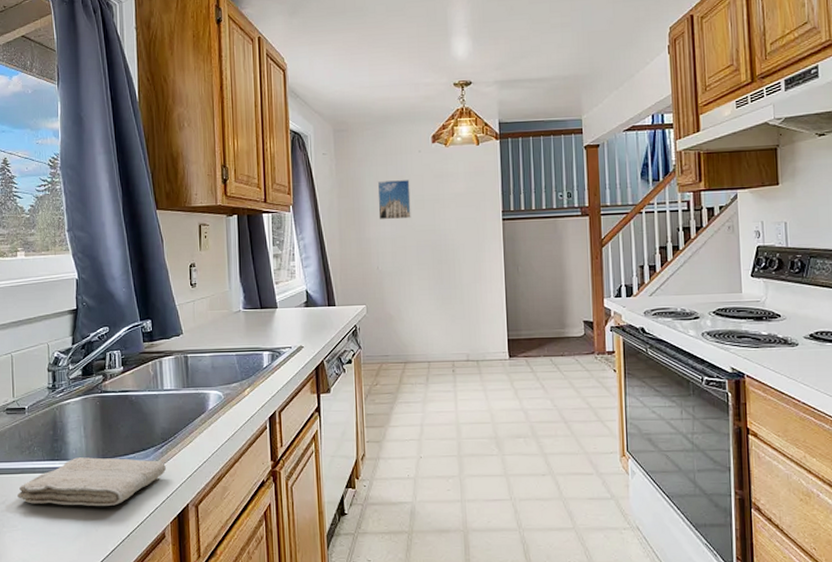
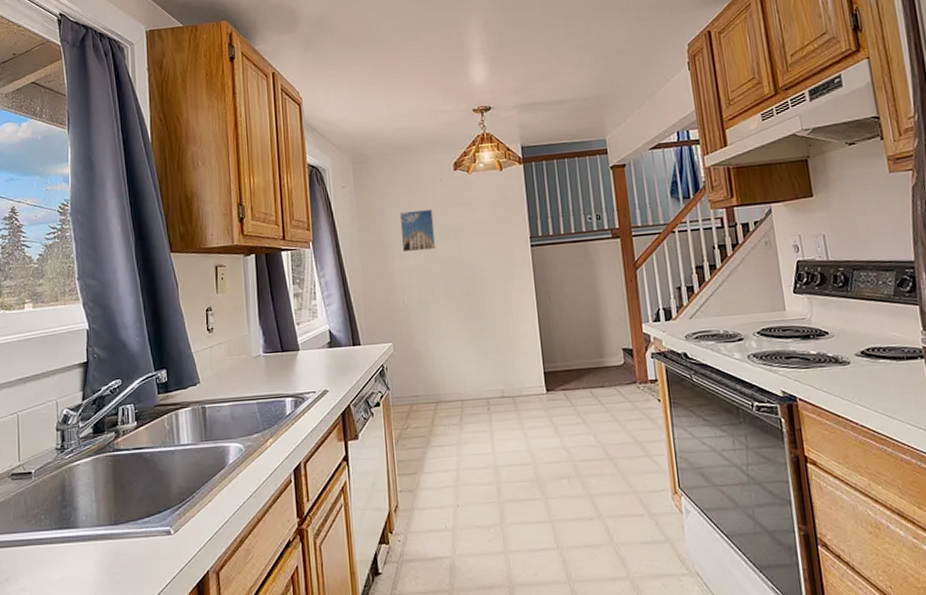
washcloth: present [17,457,166,507] -> none [22,522,184,580]

